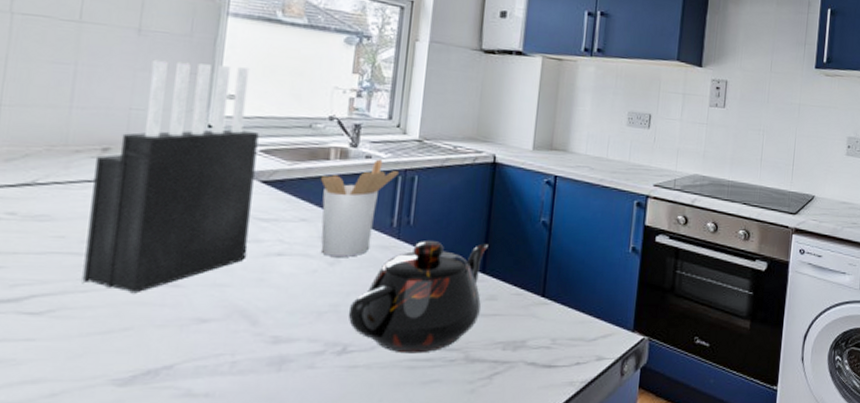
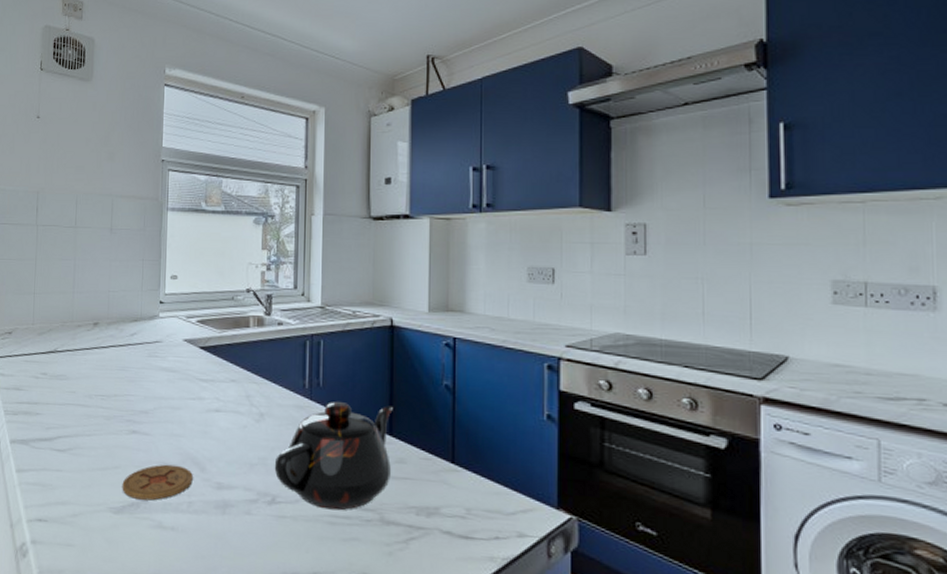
knife block: present [82,59,259,294] -> none [87,251,195,439]
coaster: none [133,320,240,365] -> present [122,464,193,501]
utensil holder: present [320,159,399,257] -> none [244,325,306,415]

